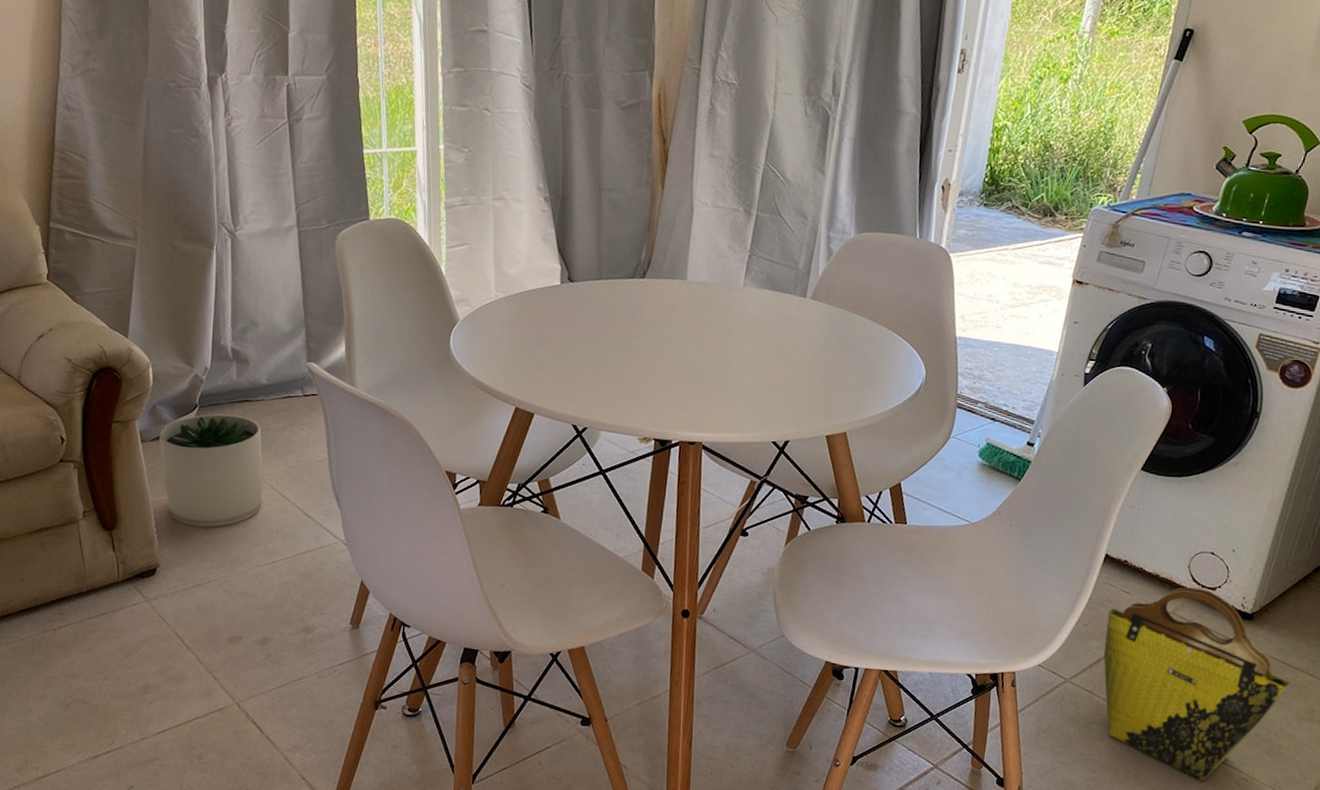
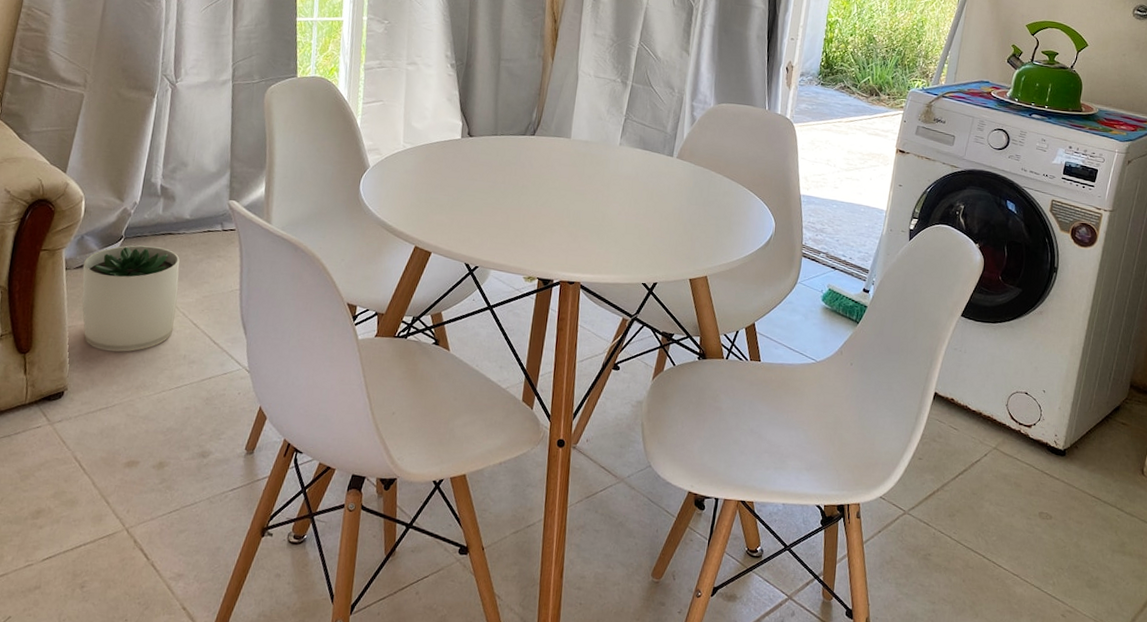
tote bag: present [1103,587,1291,781] -> none [937,424,1102,613]

